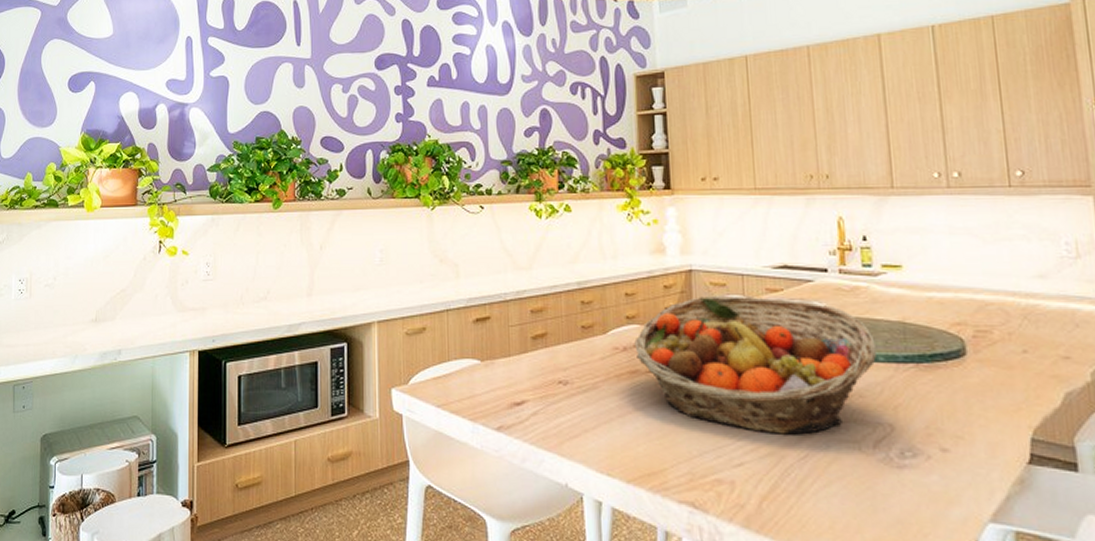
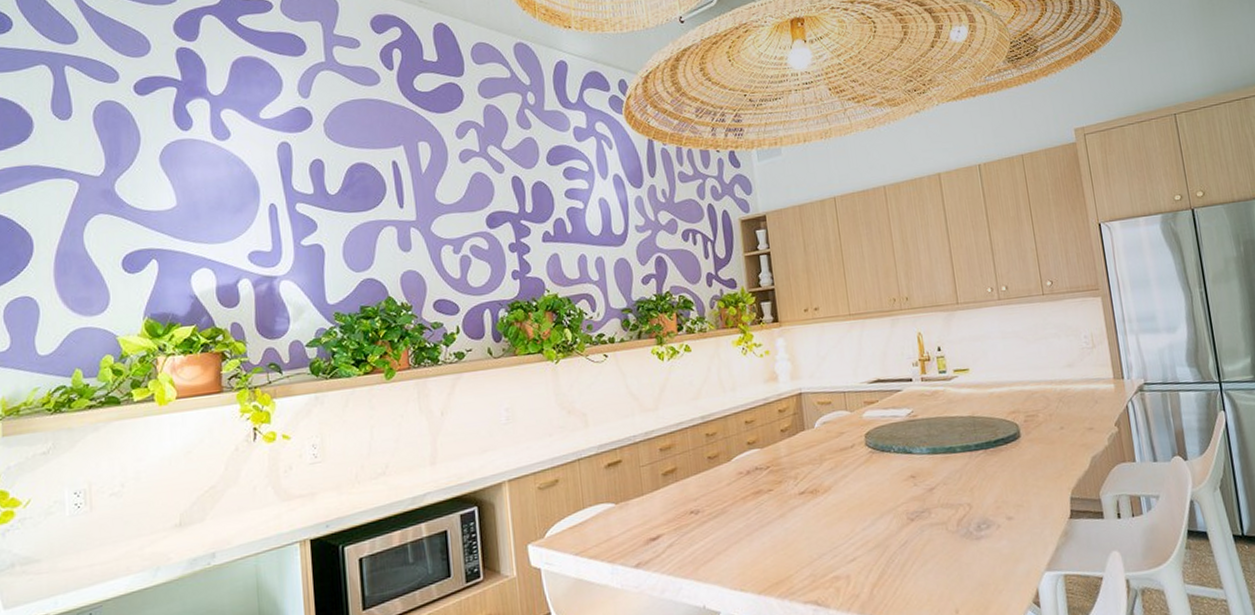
fruit basket: present [634,295,877,435] -> none [756,408,955,529]

